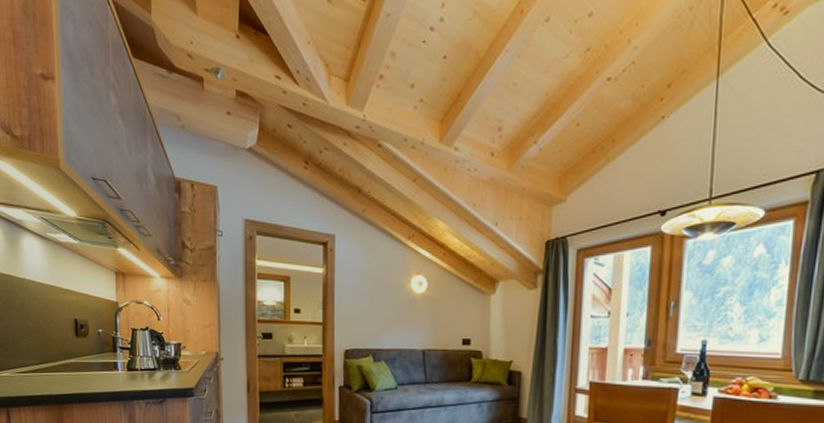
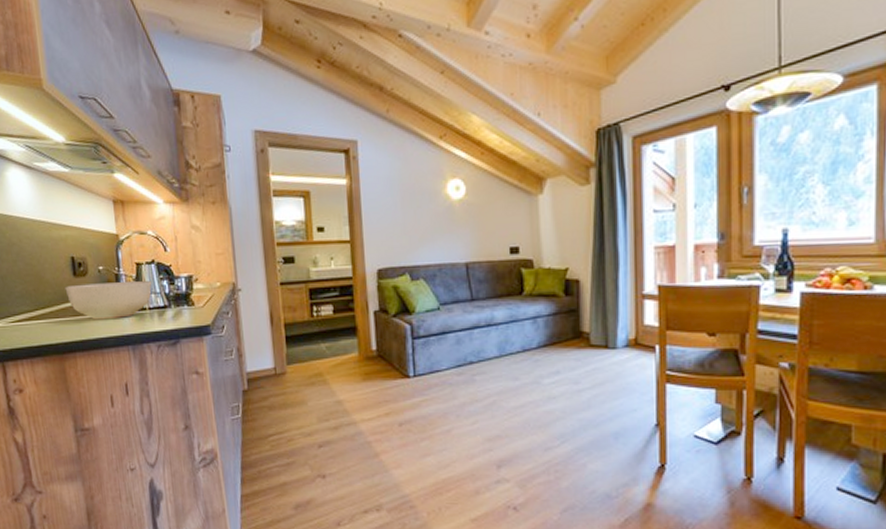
bowl: none [67,344,145,377] -> present [65,280,152,320]

